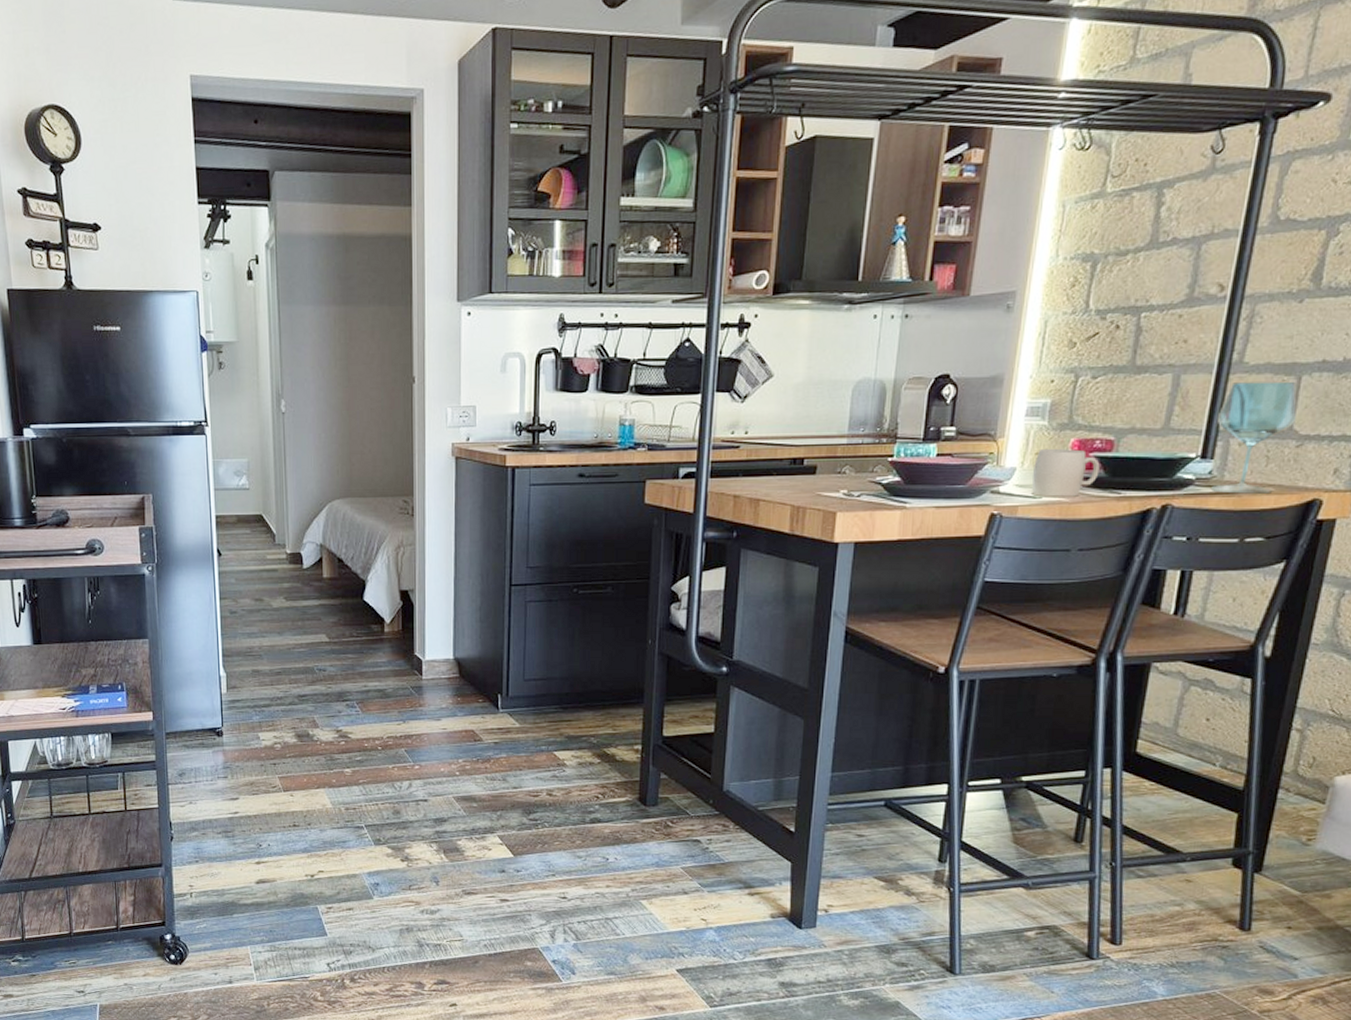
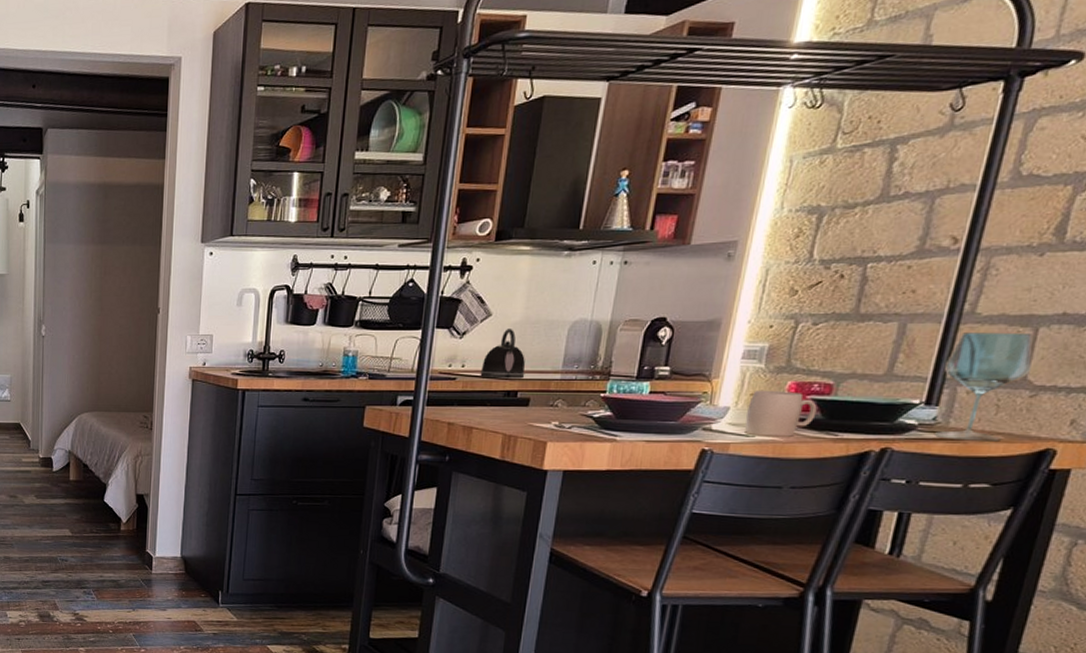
kettle: none [764,391,811,445] -> present [480,329,525,379]

